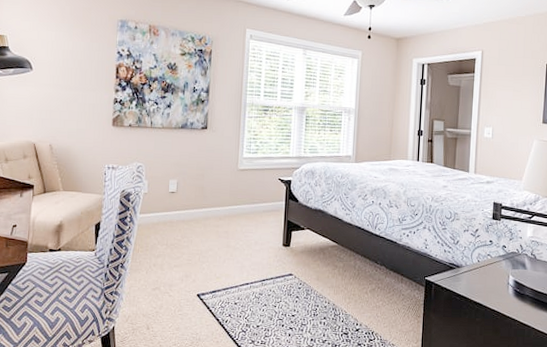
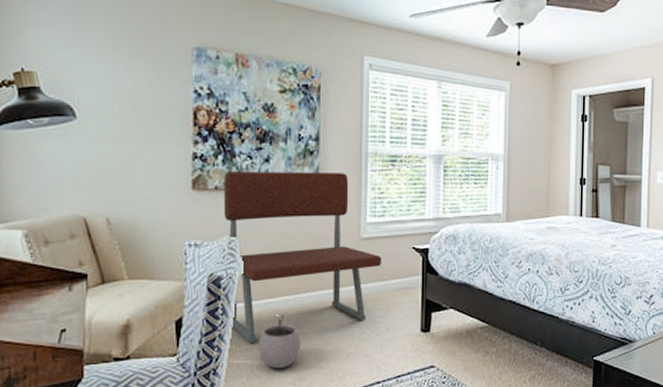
bench: none [135,113,254,246] -> present [223,171,382,344]
plant pot: none [155,224,189,267] -> present [258,314,302,369]

